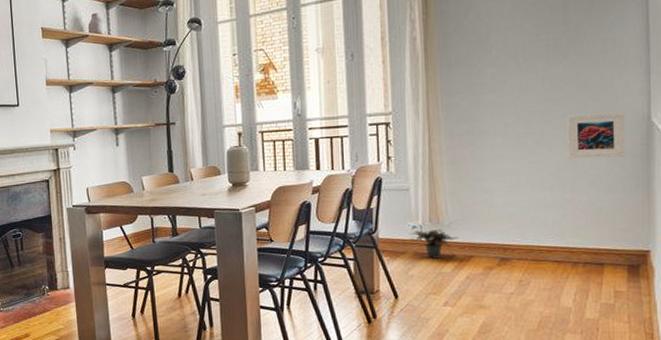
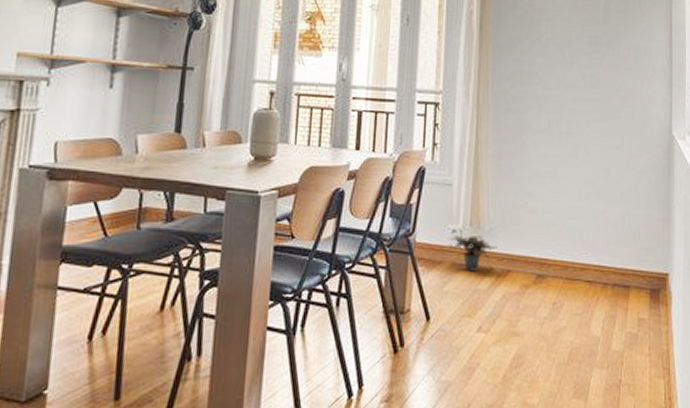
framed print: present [567,111,627,158] -> none [603,119,652,169]

